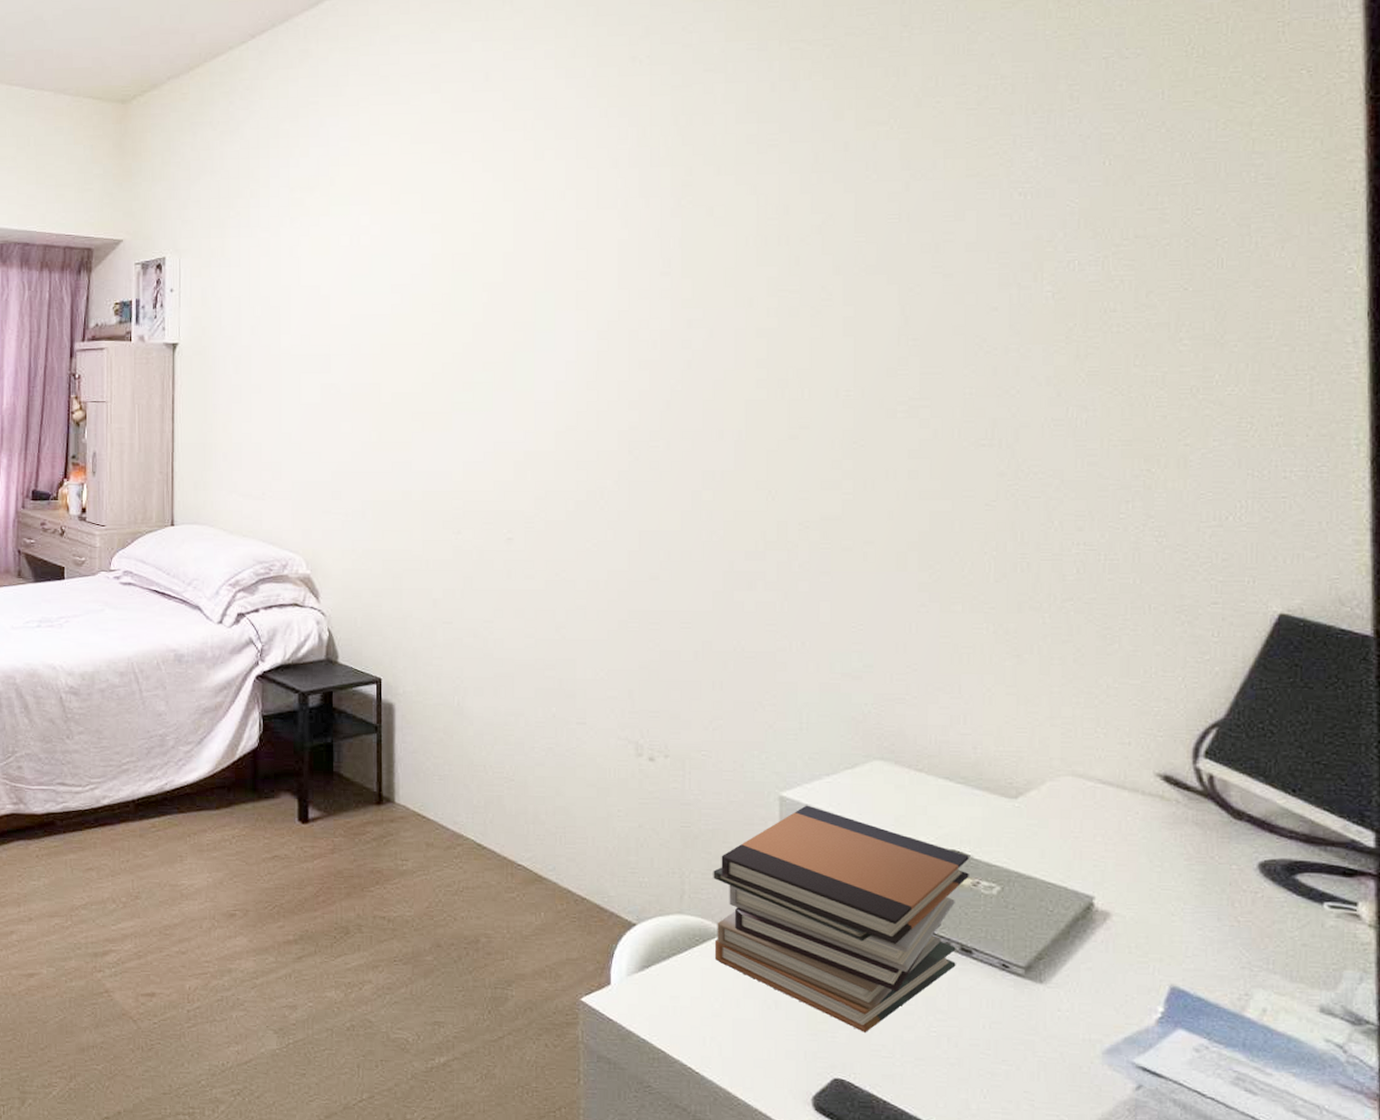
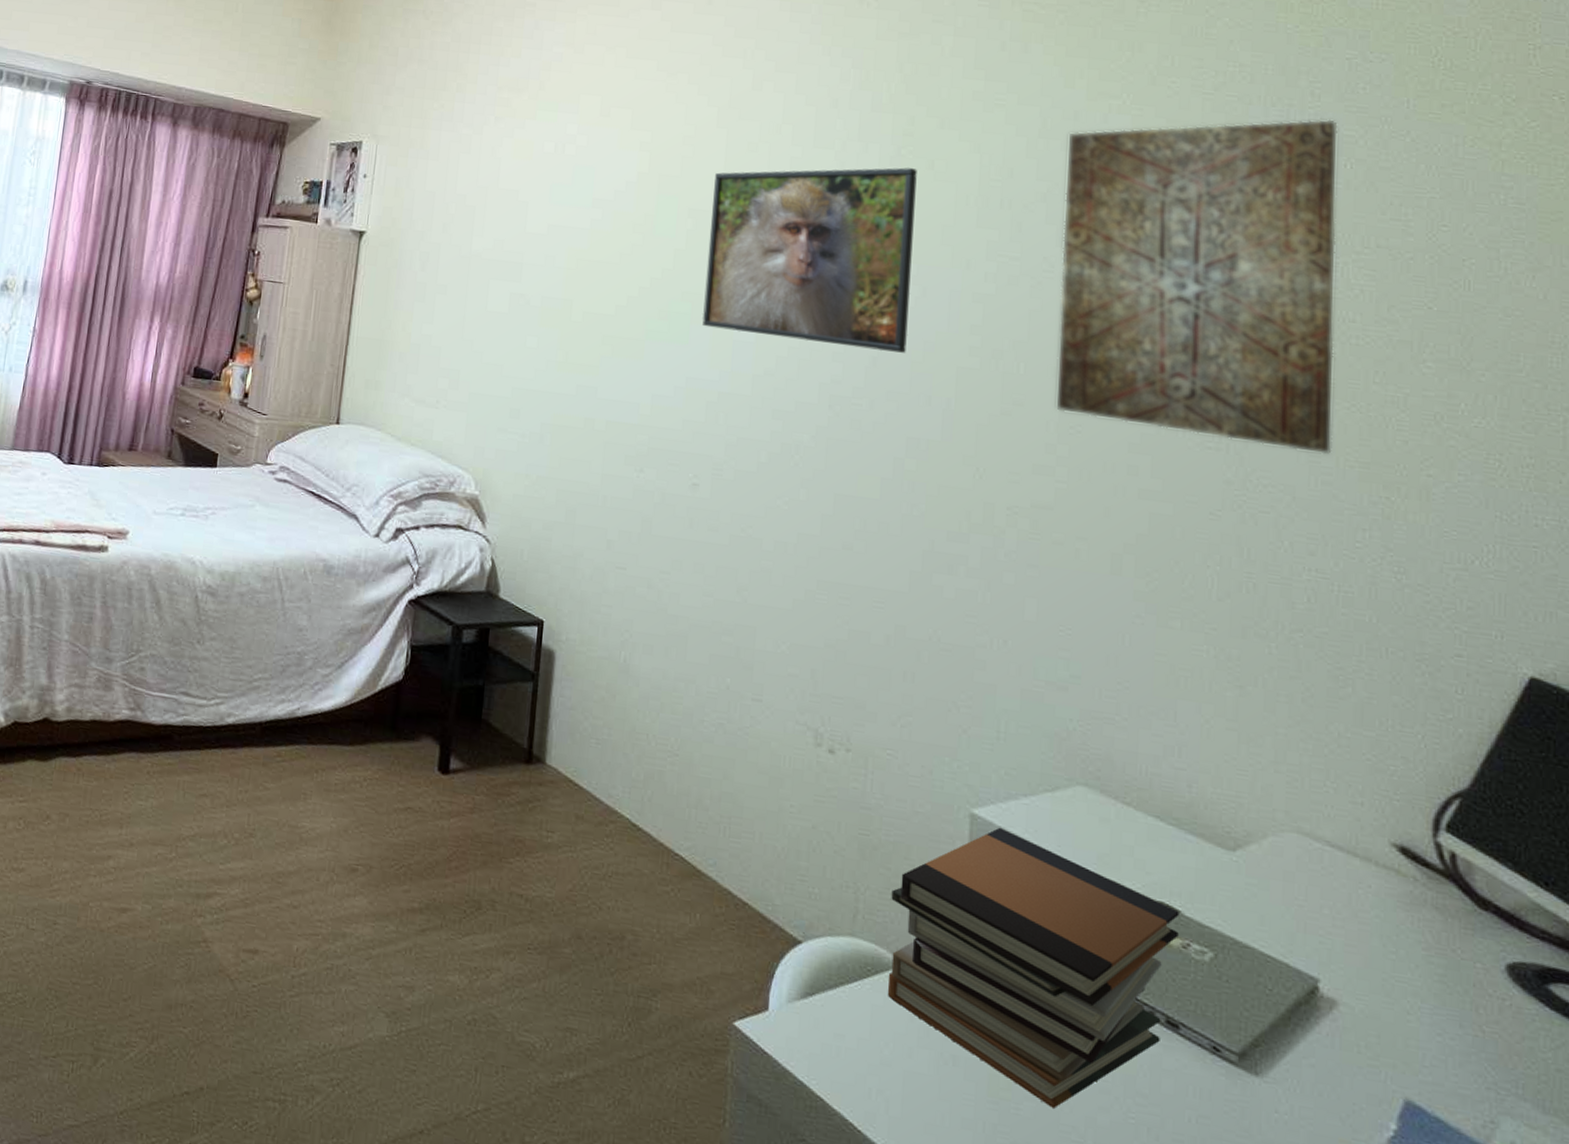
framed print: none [504,217,698,394] -> present [702,167,917,353]
wall art: none [838,120,1098,438] -> present [1055,119,1338,455]

